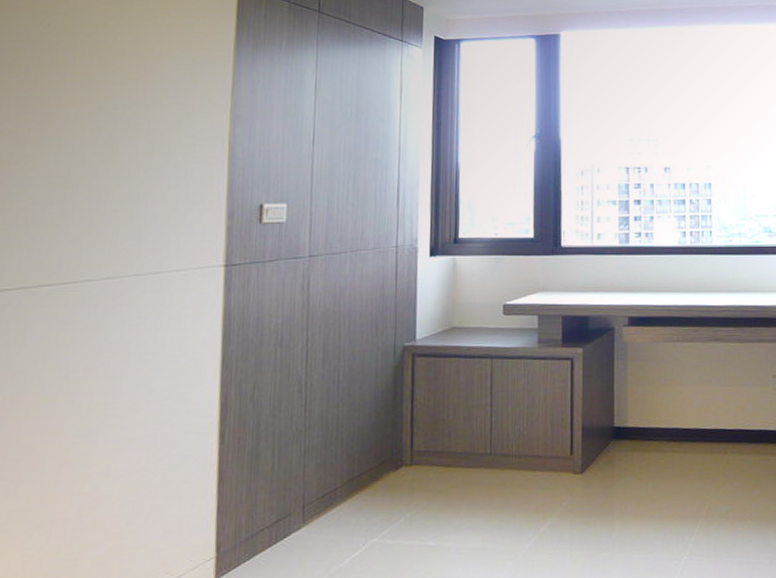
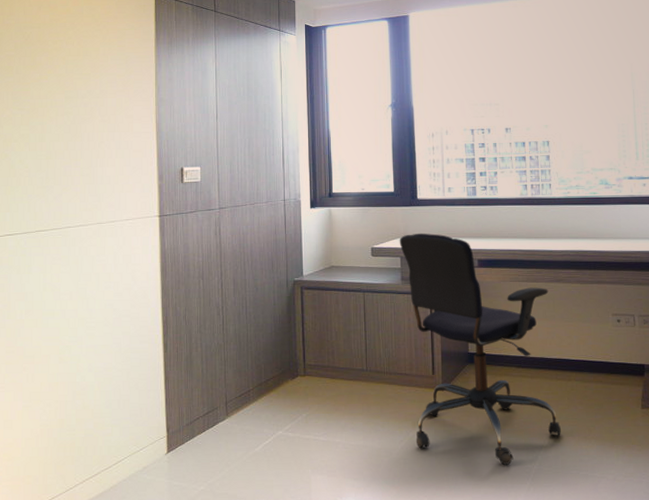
office chair: none [537,286,716,558] -> present [399,233,562,465]

